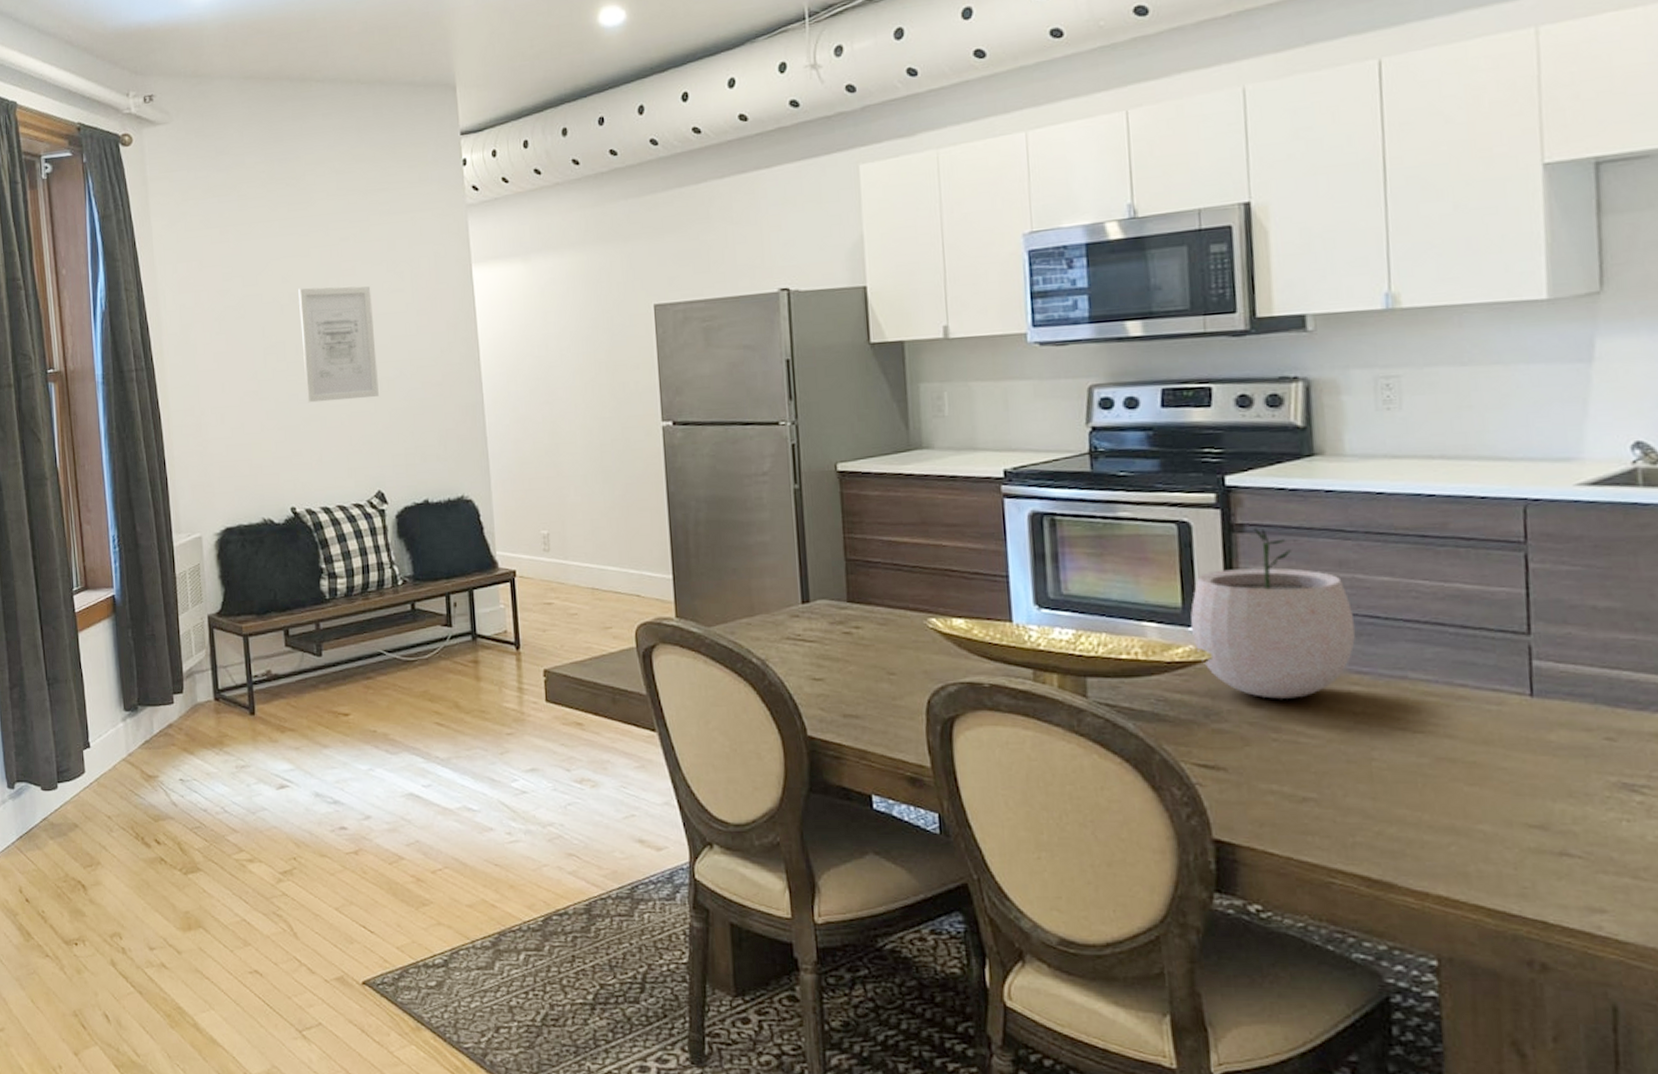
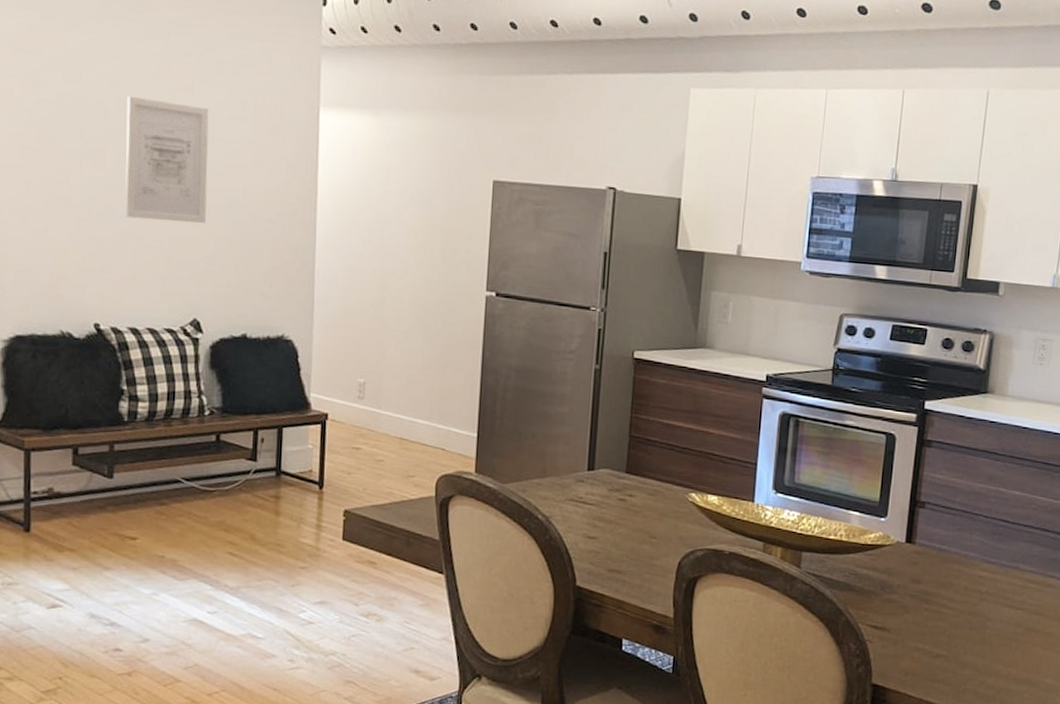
plant pot: present [1190,527,1356,699] -> none [883,444,993,579]

